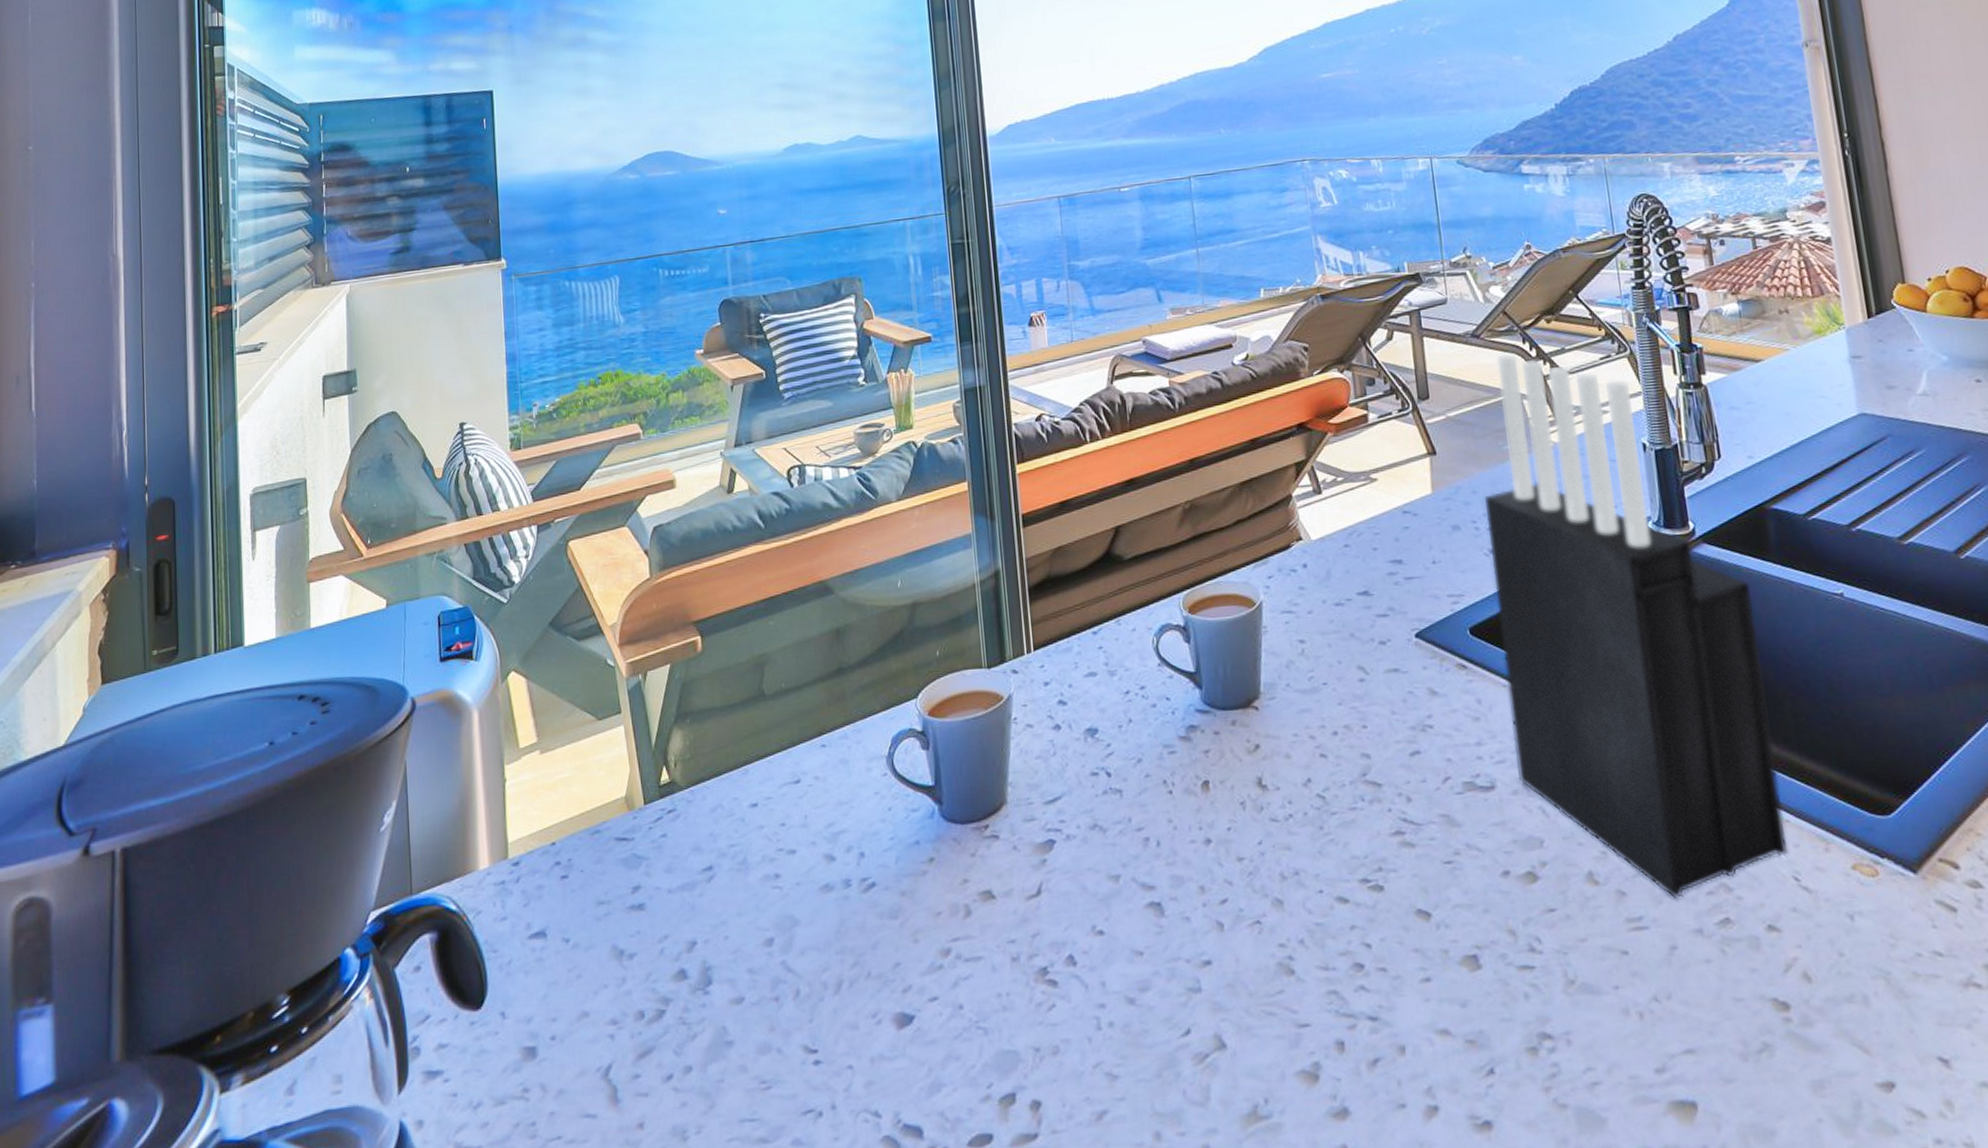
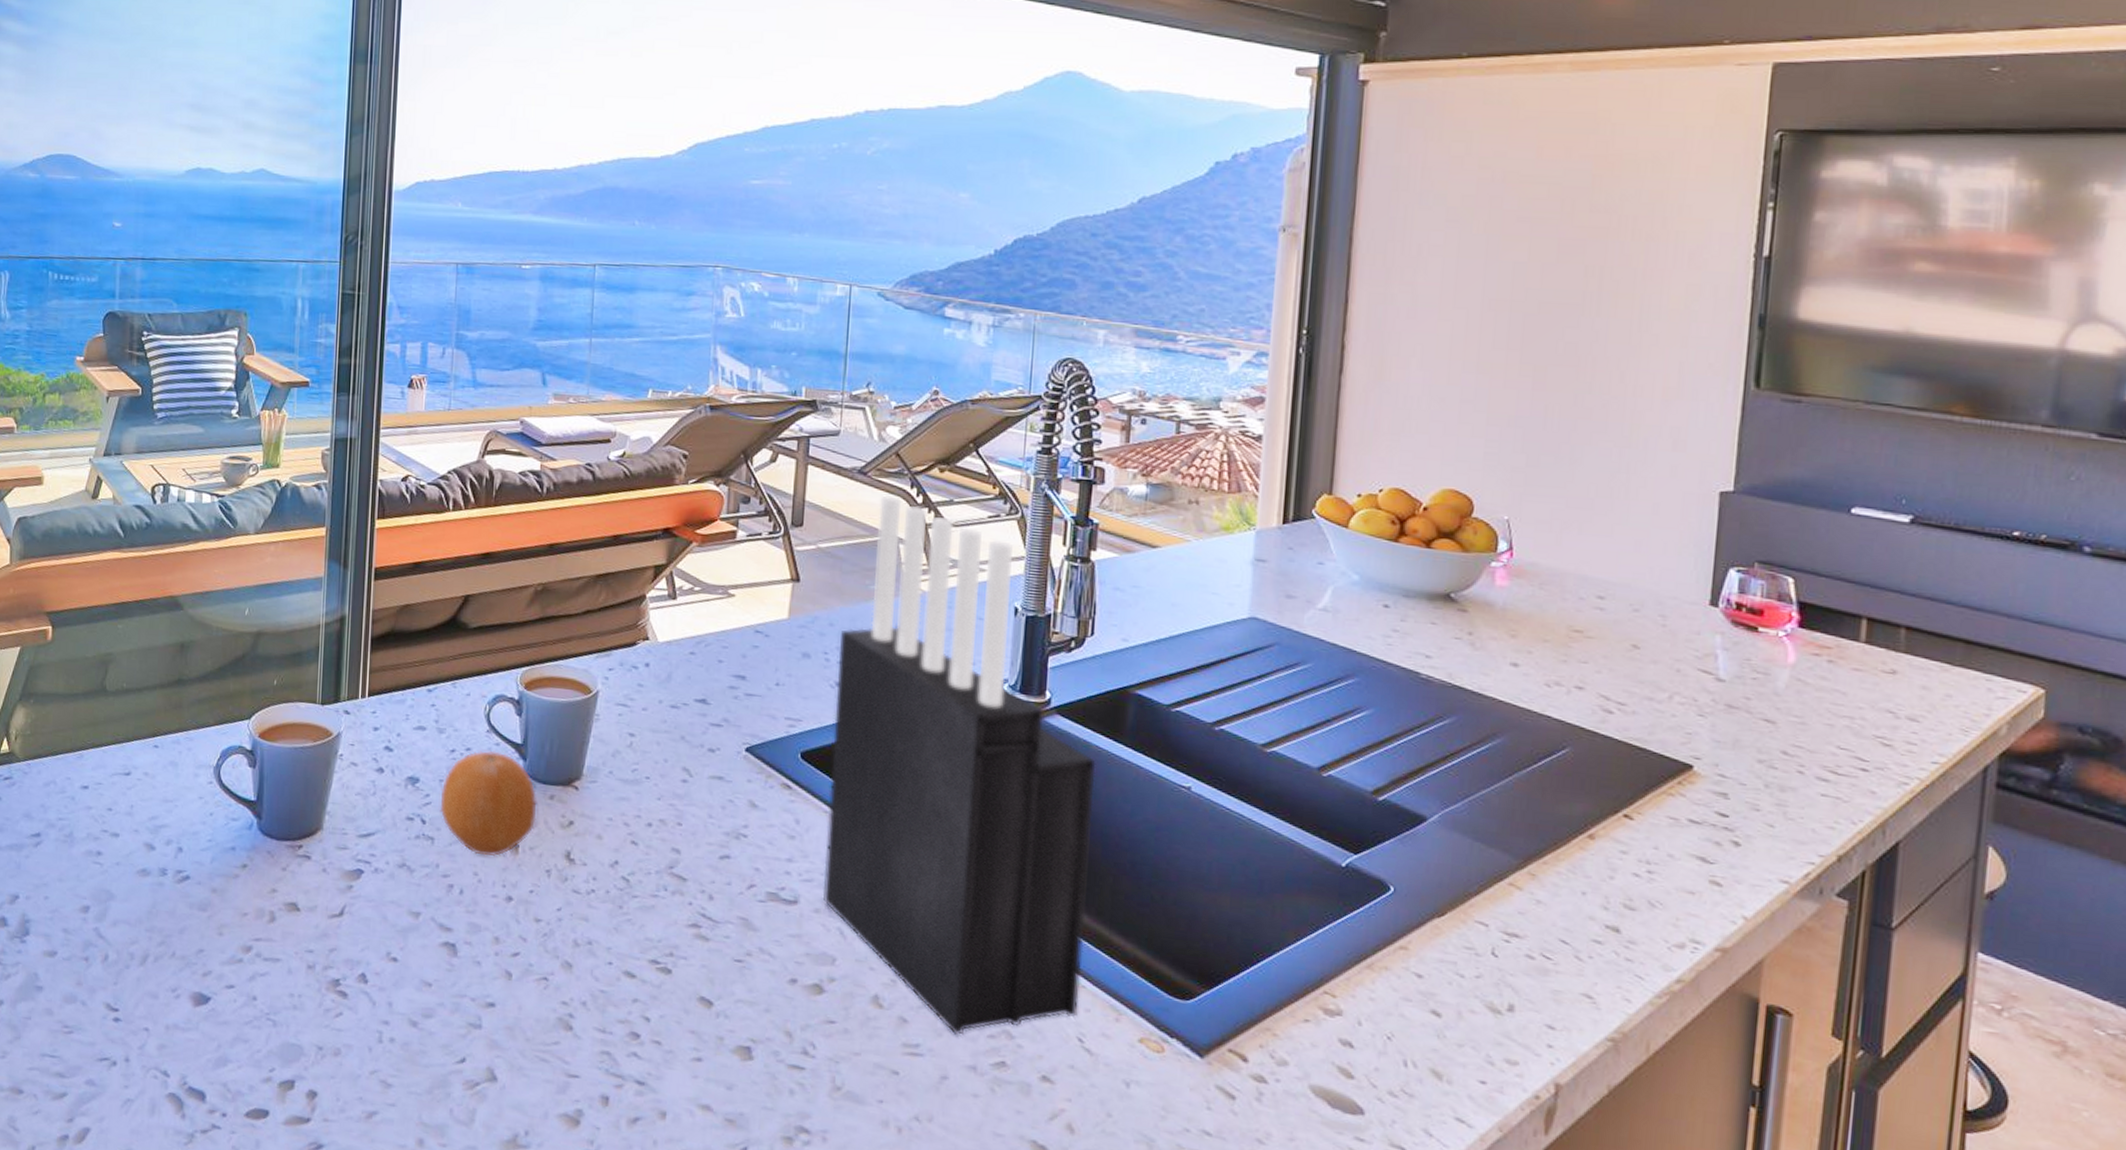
fruit: none [1121,684,1222,800] -> present [439,750,537,857]

